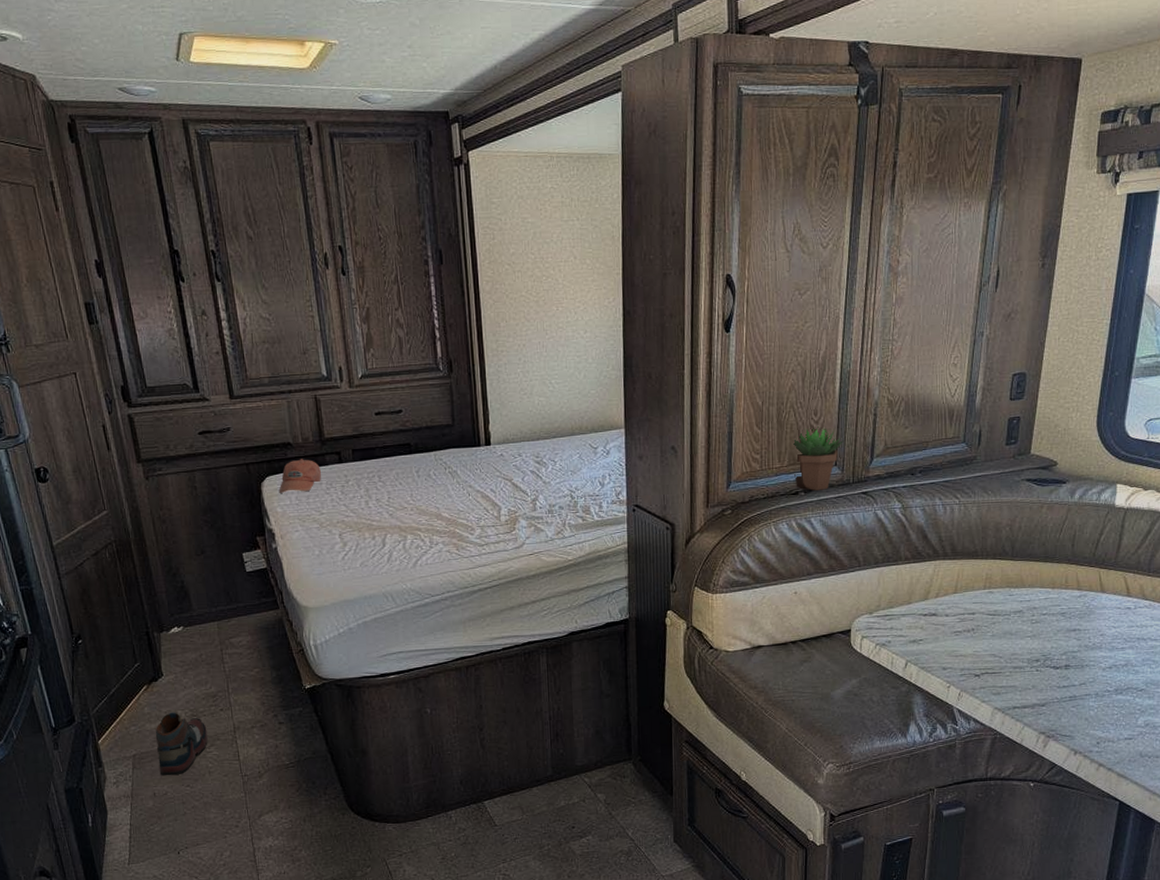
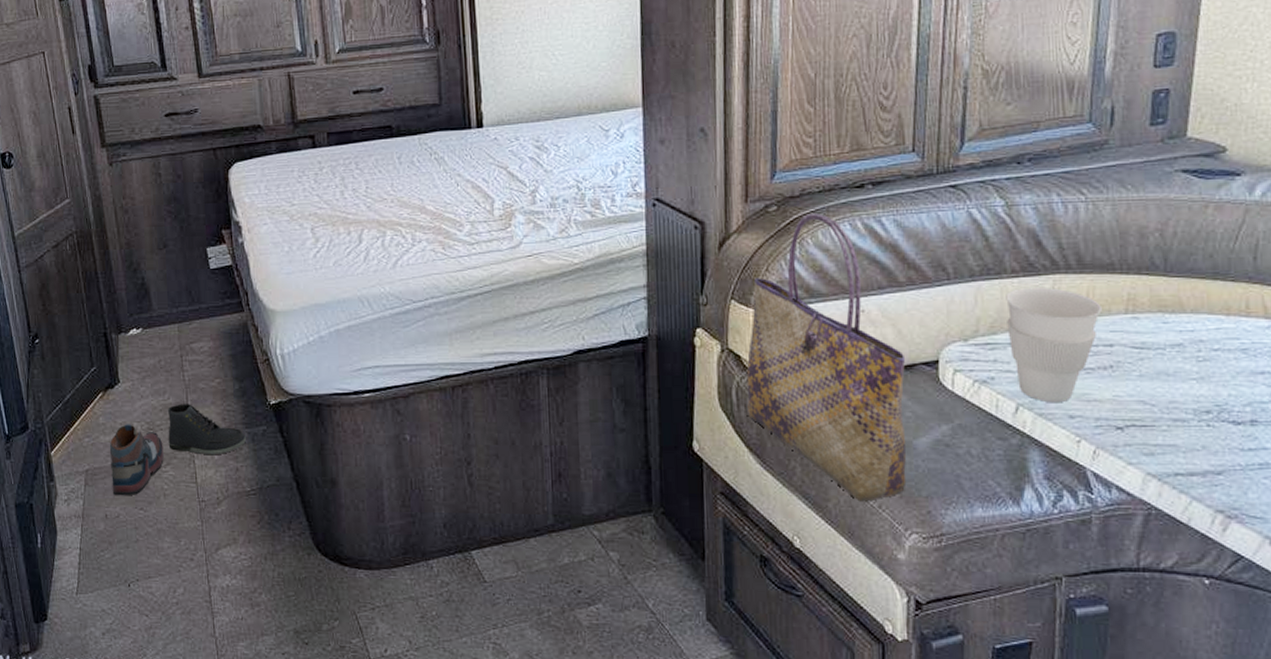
sneaker: none [209,691,285,736] -> present [167,404,247,455]
baseball cap: present [279,459,322,493] -> none [247,143,294,181]
tote bag: none [706,516,827,742] -> present [746,213,907,502]
succulent plant: present [793,427,843,491] -> none [857,103,923,183]
cup: none [900,570,968,659] -> present [1006,286,1102,403]

